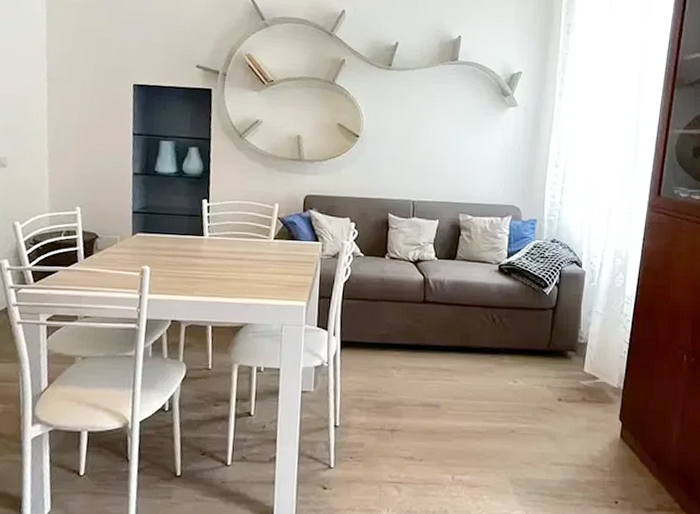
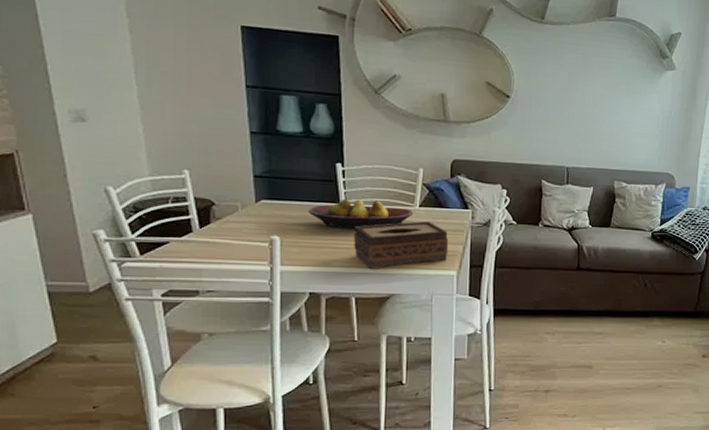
fruit bowl: none [175,232,268,260] -> present [307,198,413,229]
tissue box: none [213,252,300,299] -> present [354,220,449,269]

